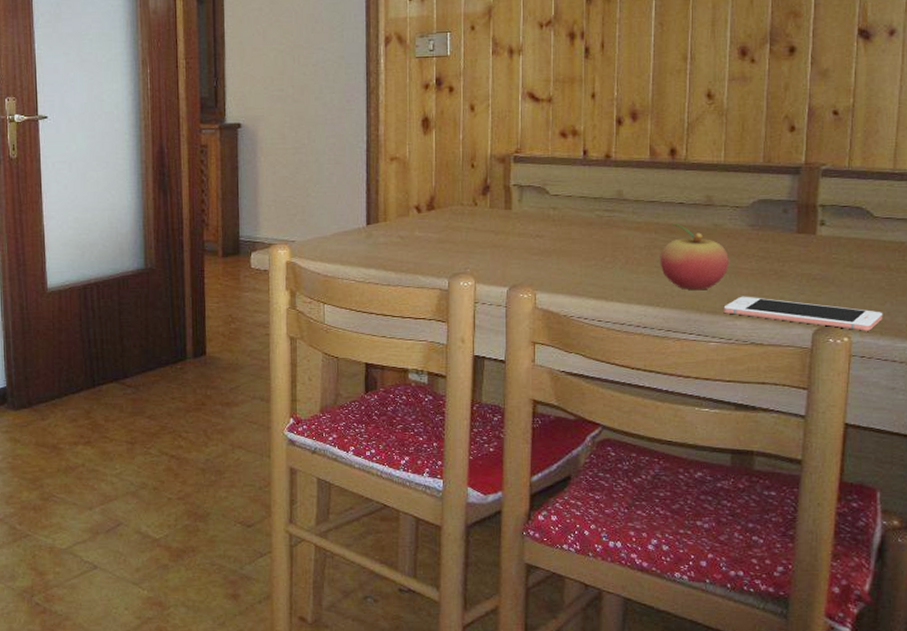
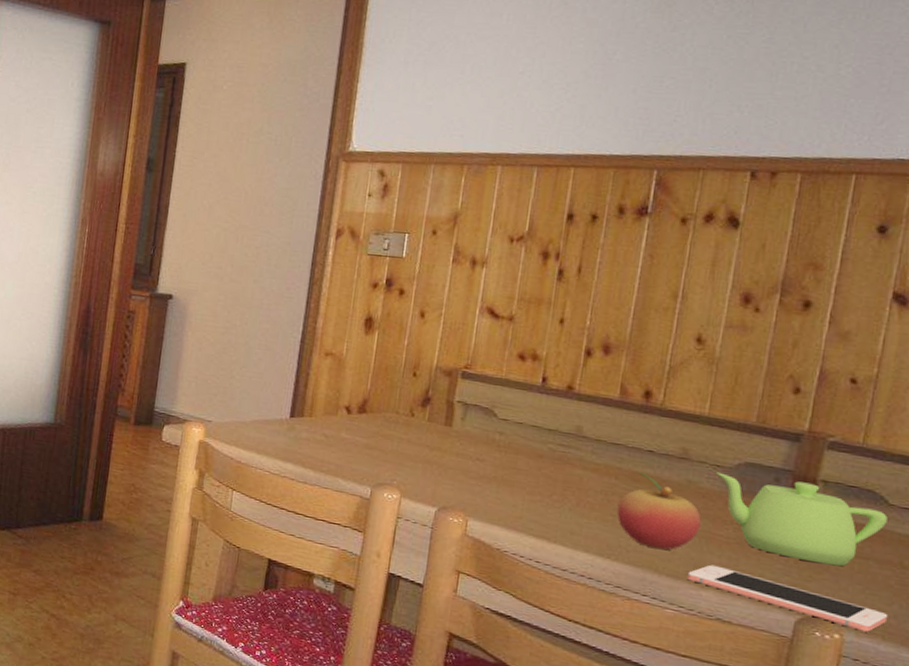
teapot: none [736,209,874,279] -> present [715,472,888,567]

